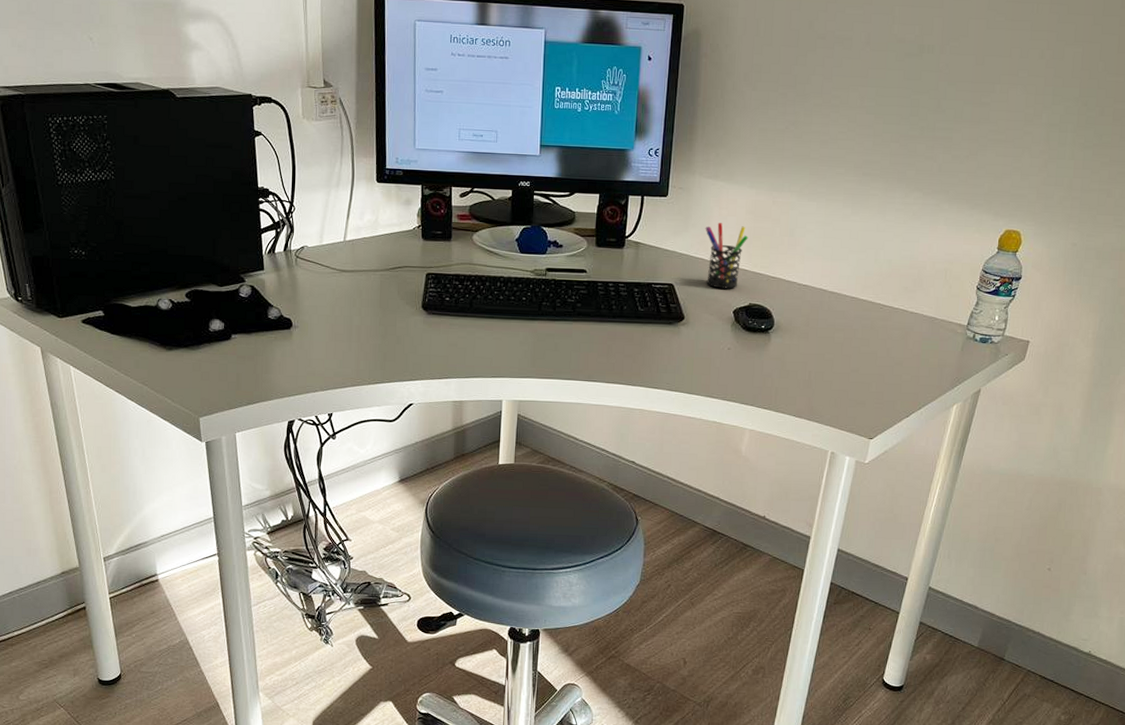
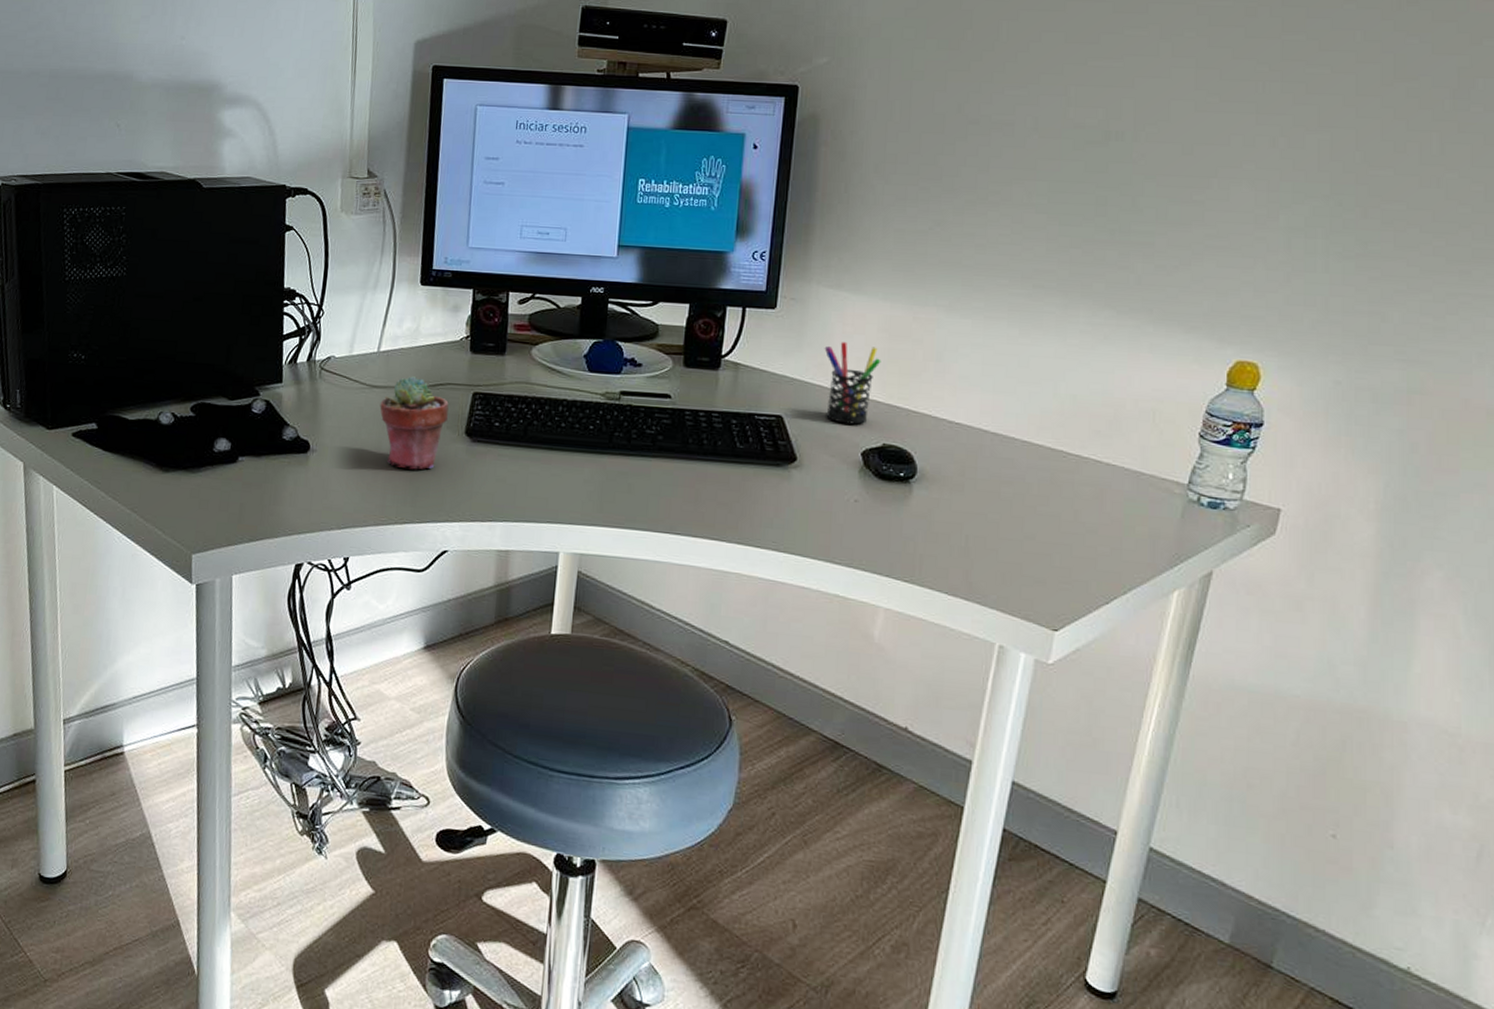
potted succulent: none [349,261,407,339] -> present [380,376,449,470]

